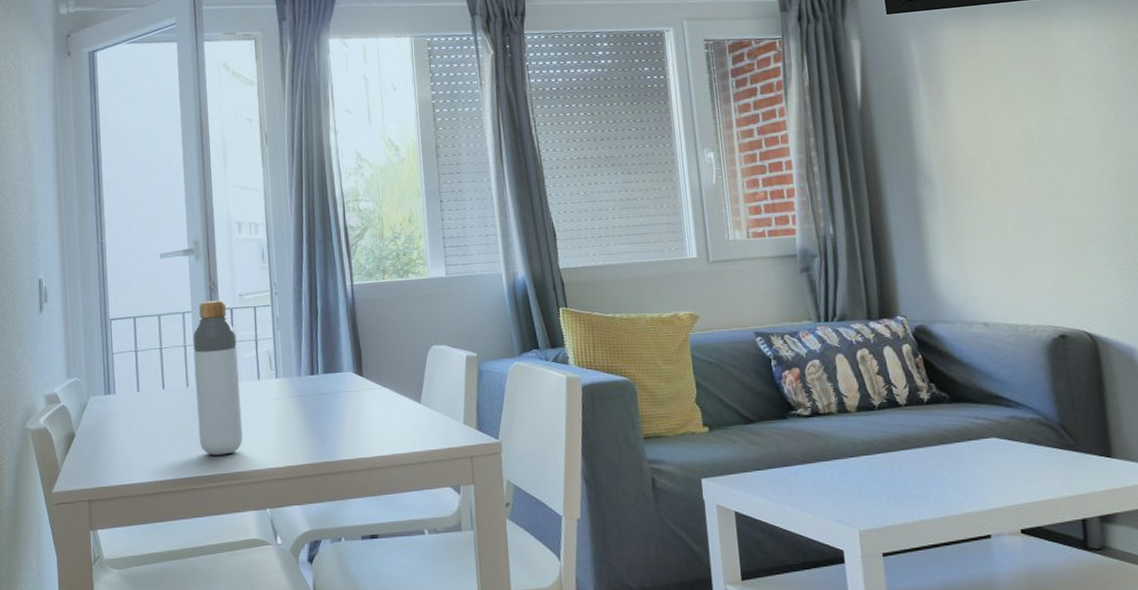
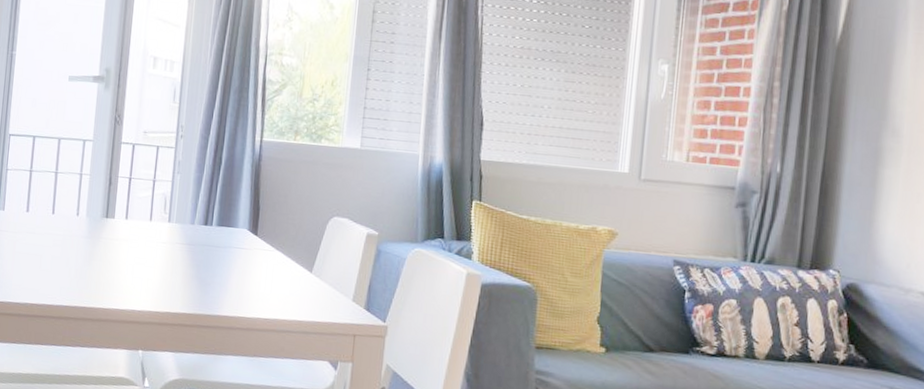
bottle: present [193,300,243,455] -> none [81,132,135,290]

